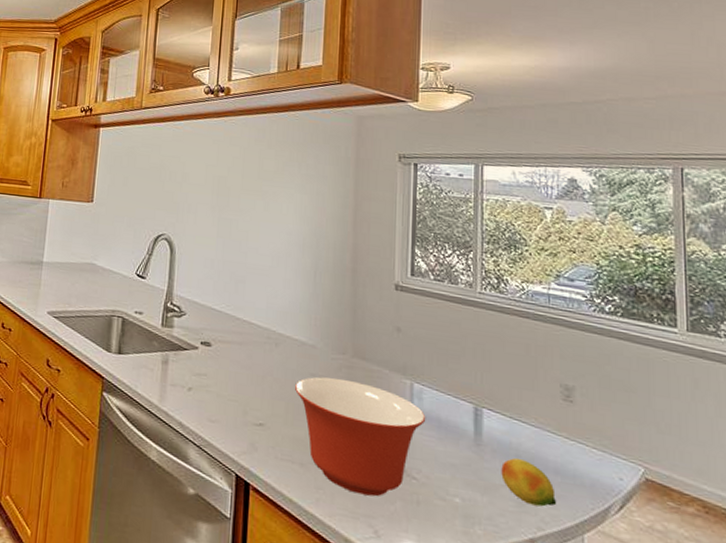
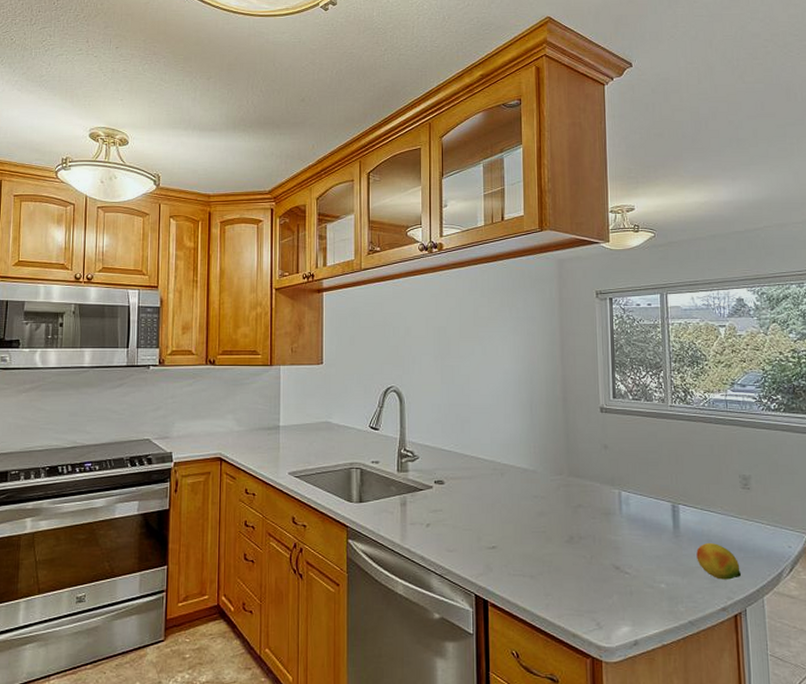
mixing bowl: present [295,377,426,497] -> none [521,498,634,594]

